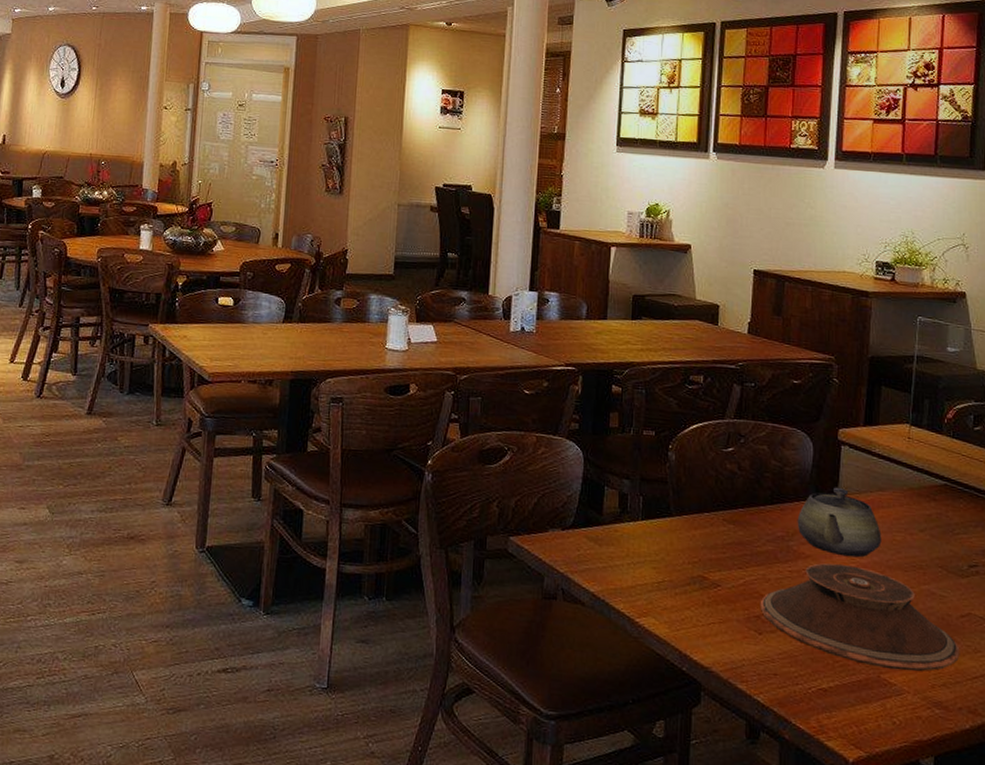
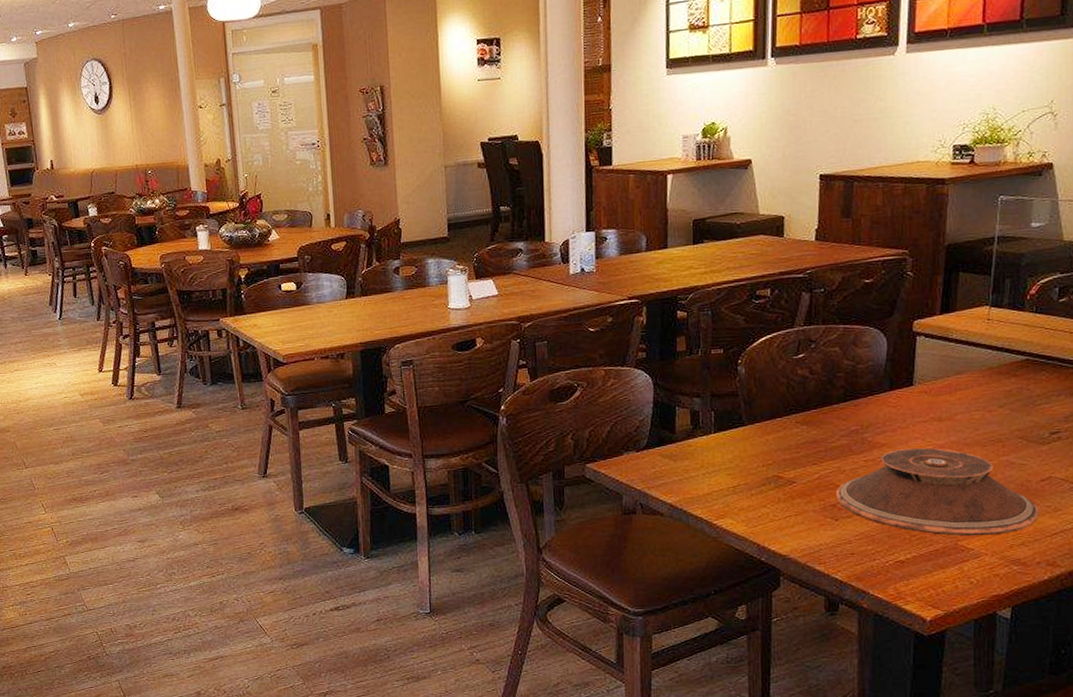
teapot: present [797,487,882,558] -> none [871,376,959,441]

